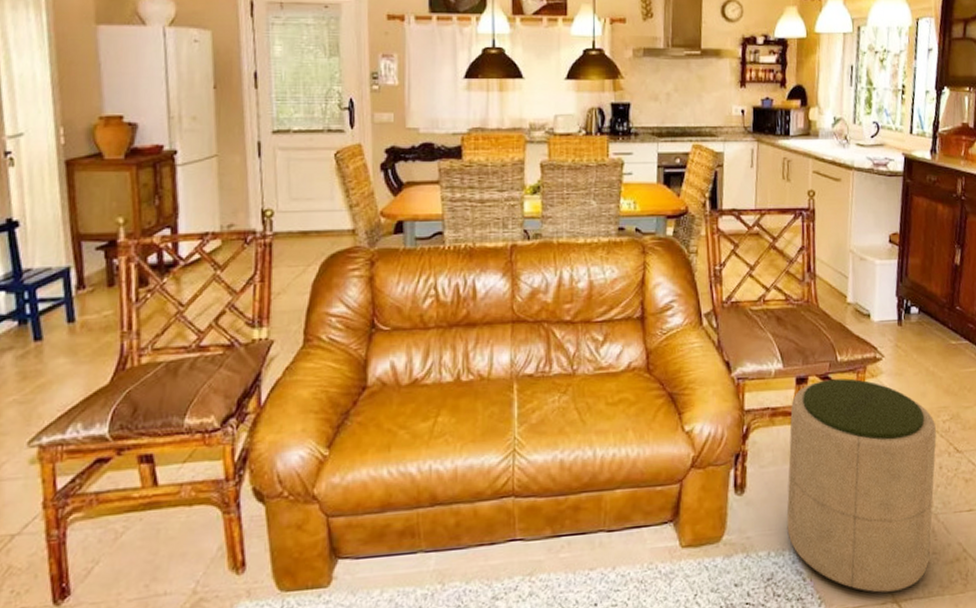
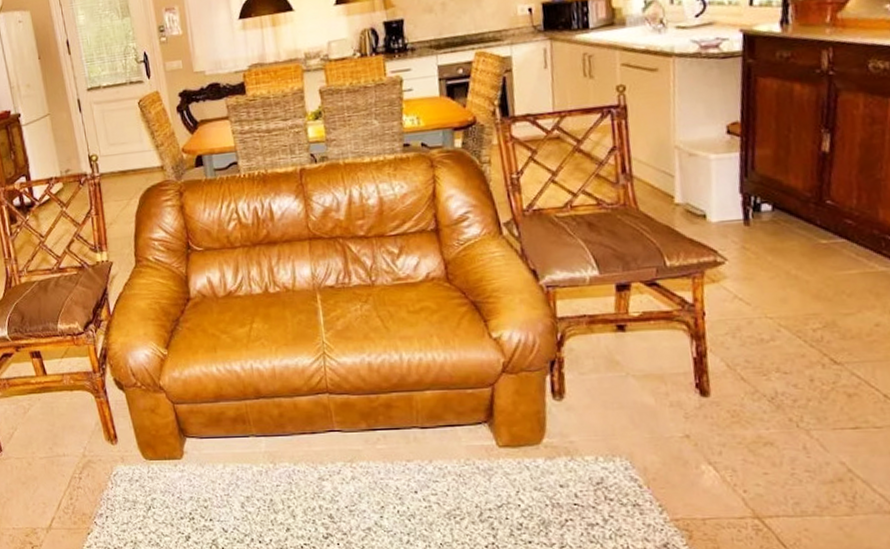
ottoman: present [786,378,937,593] -> none [611,284,805,507]

